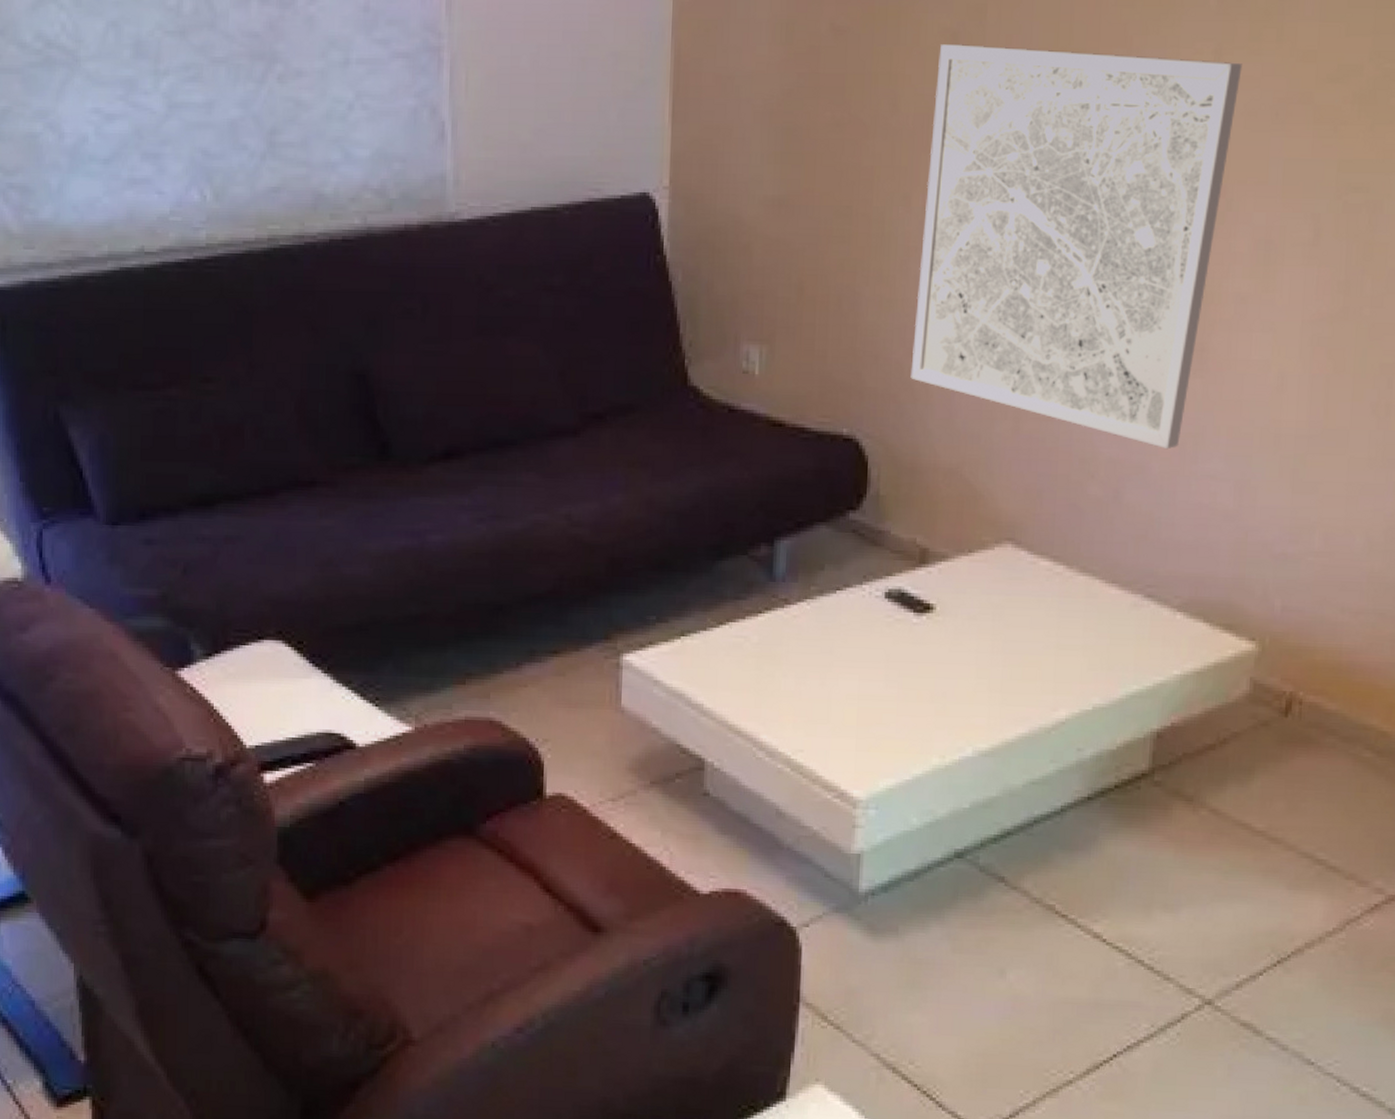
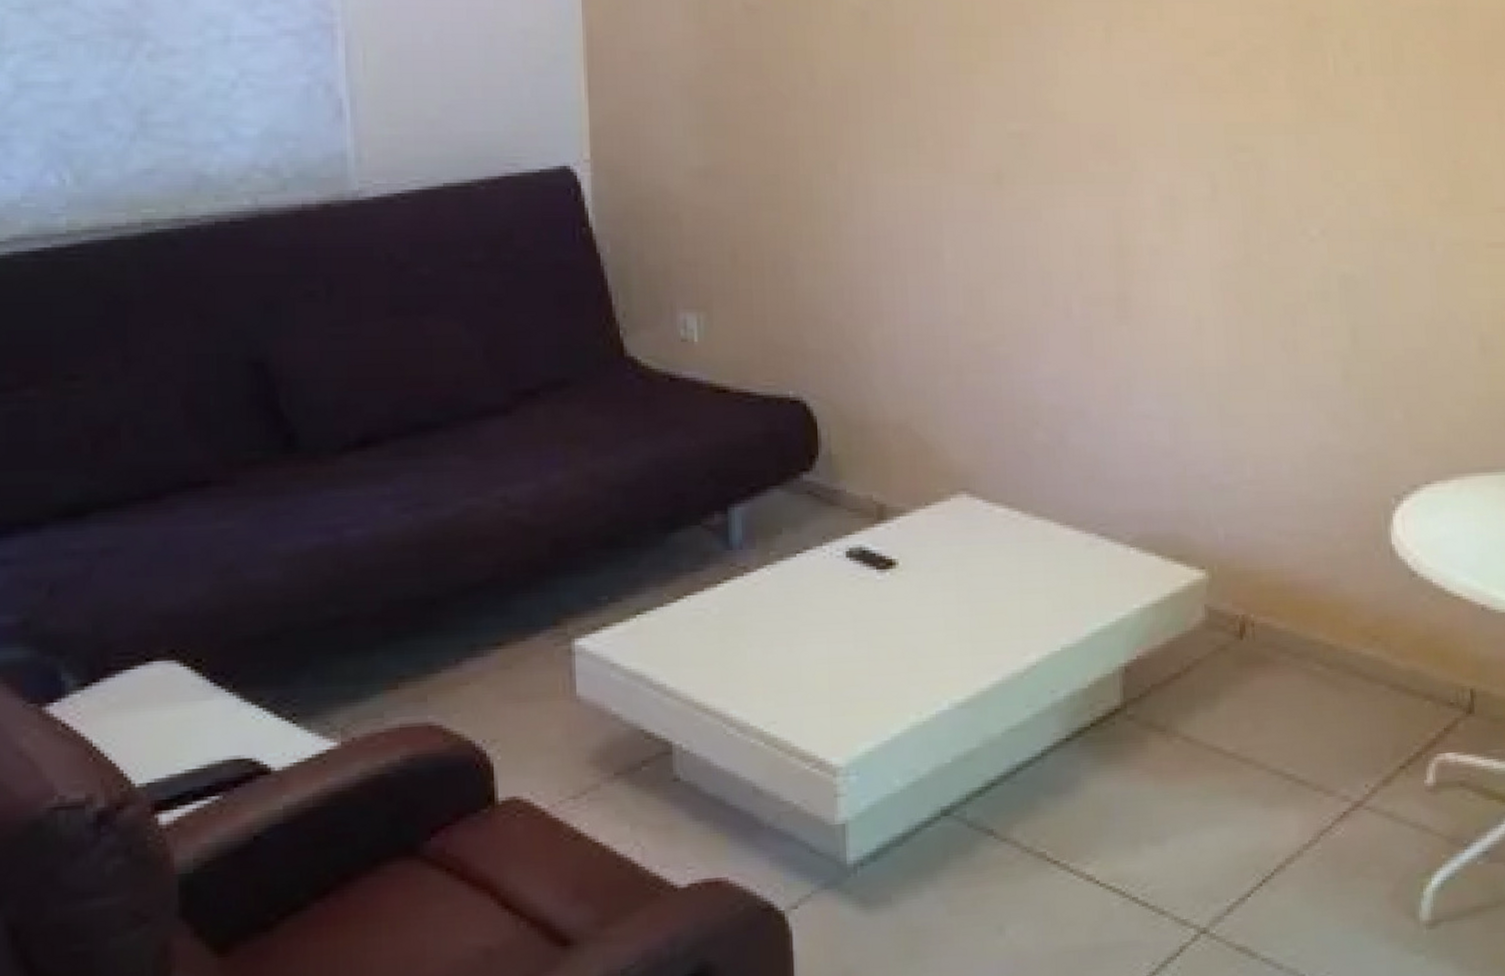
wall art: present [910,43,1242,450] -> none [850,21,1131,394]

